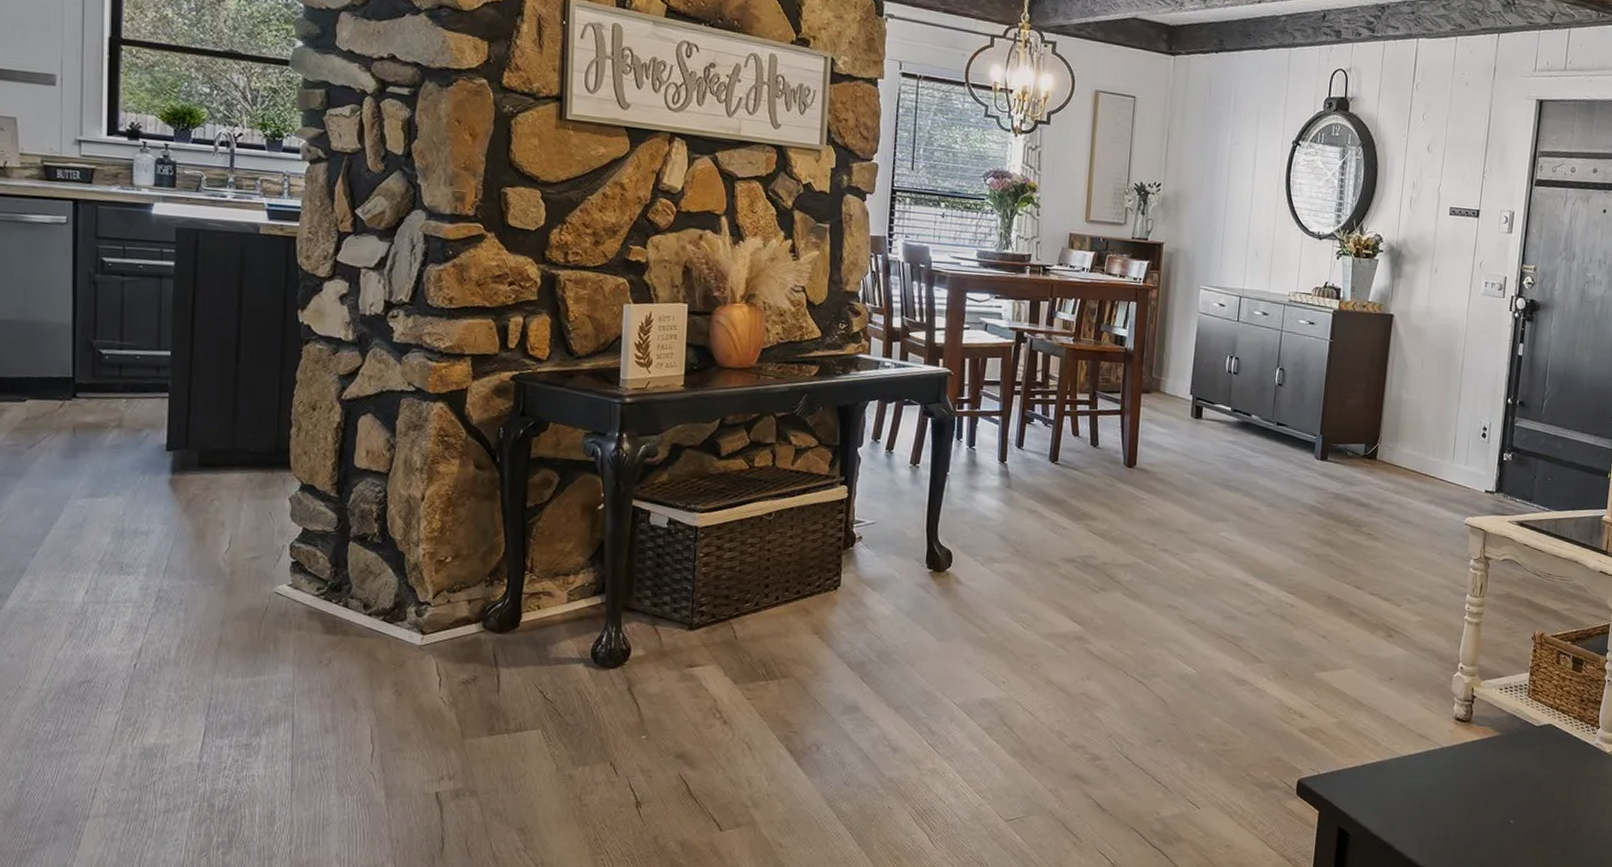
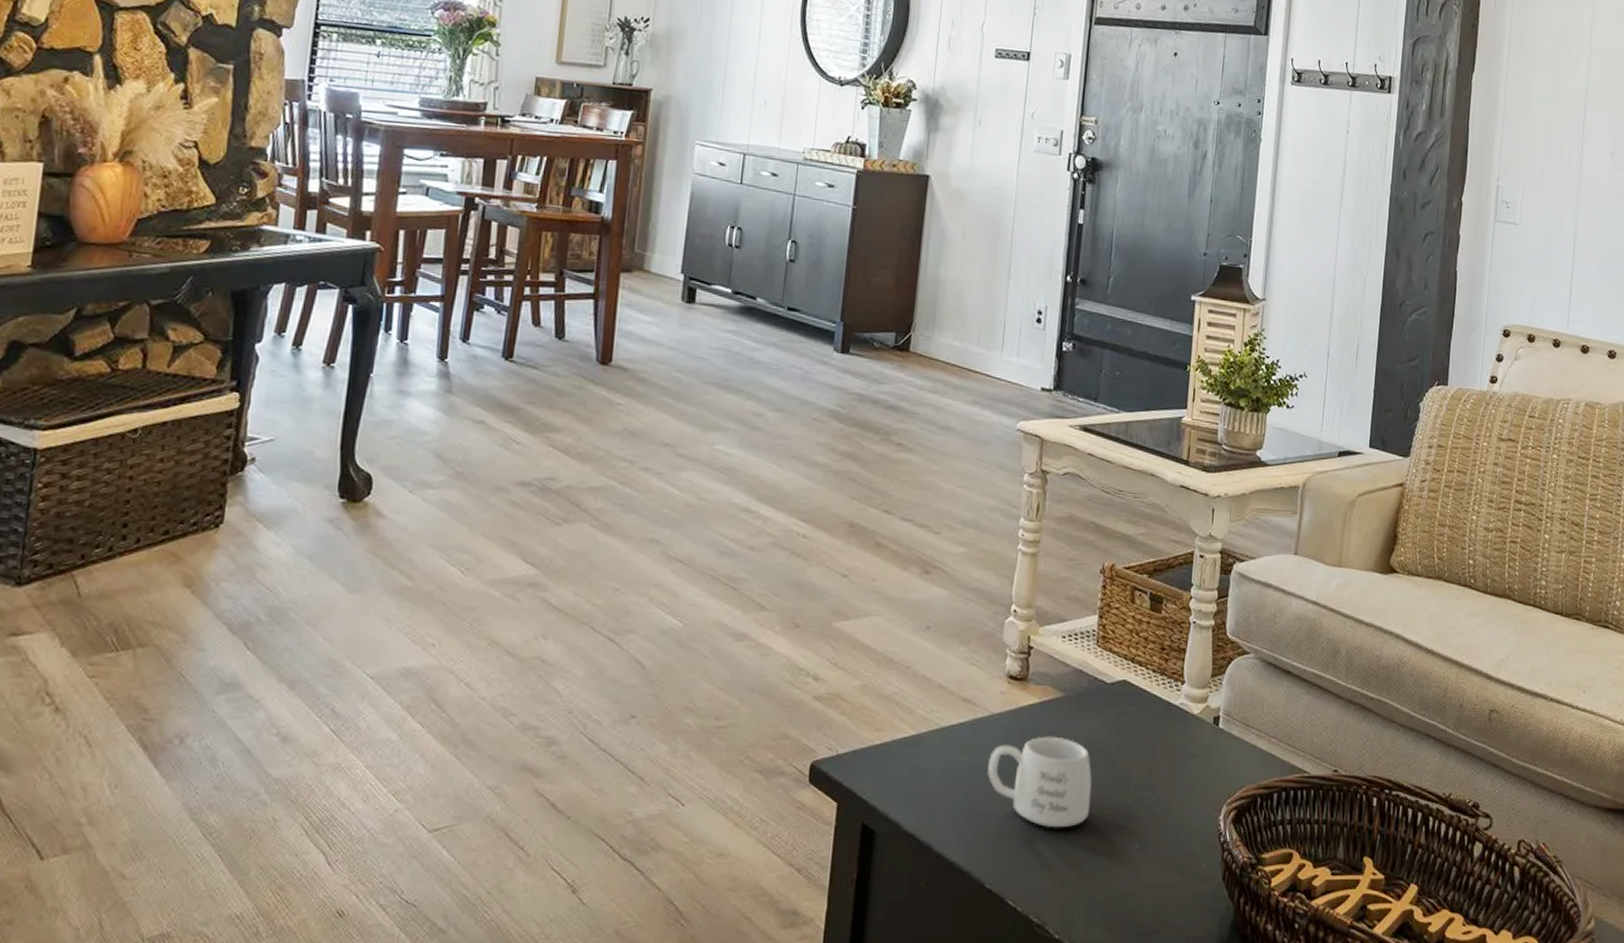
mug: none [1438,765,1522,836] -> present [987,736,1092,828]

